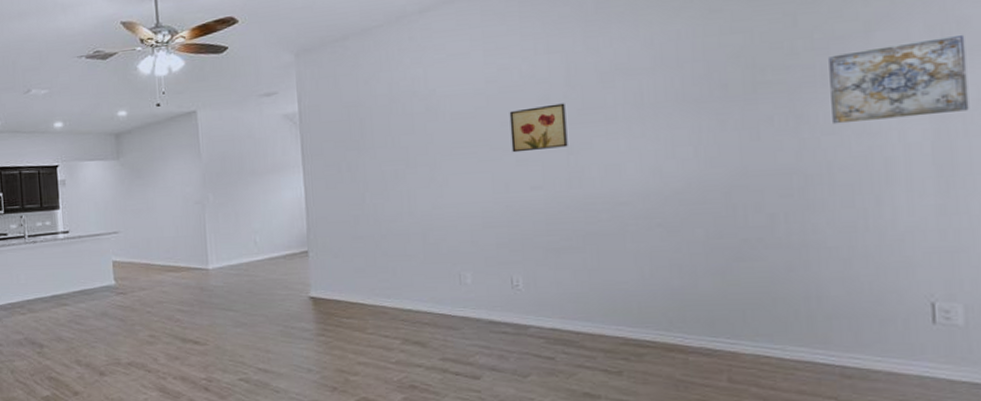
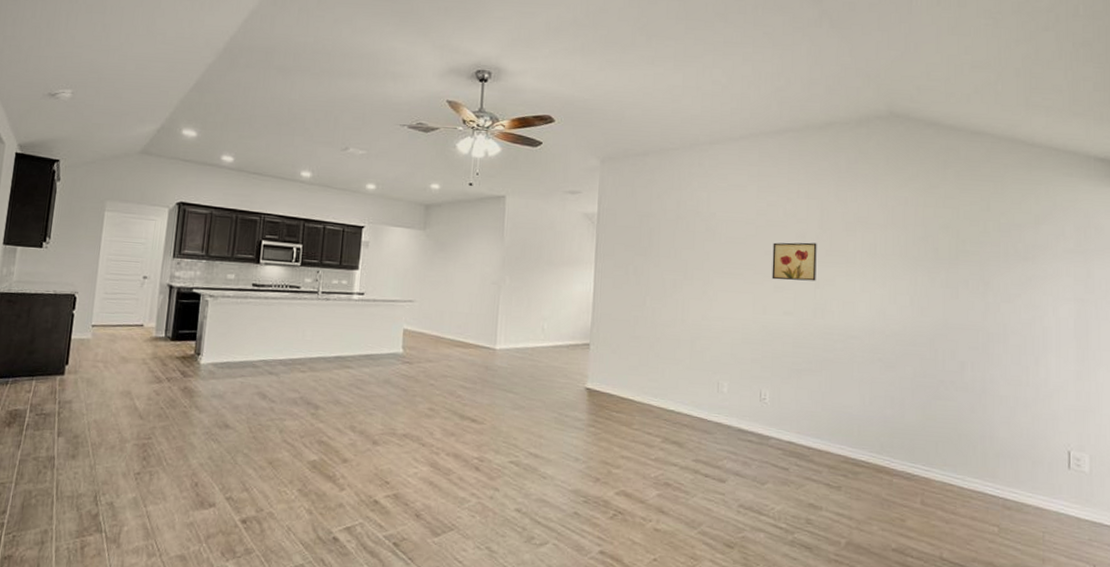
wall art: present [829,34,969,125] -> none [1009,237,1100,298]

